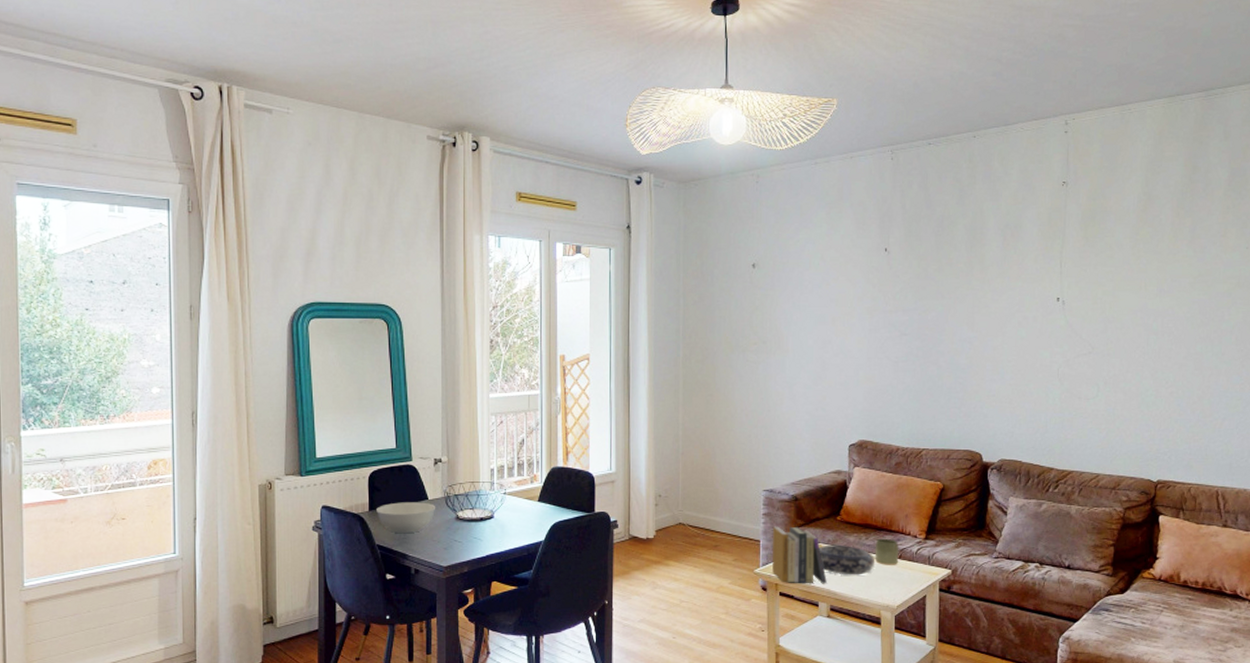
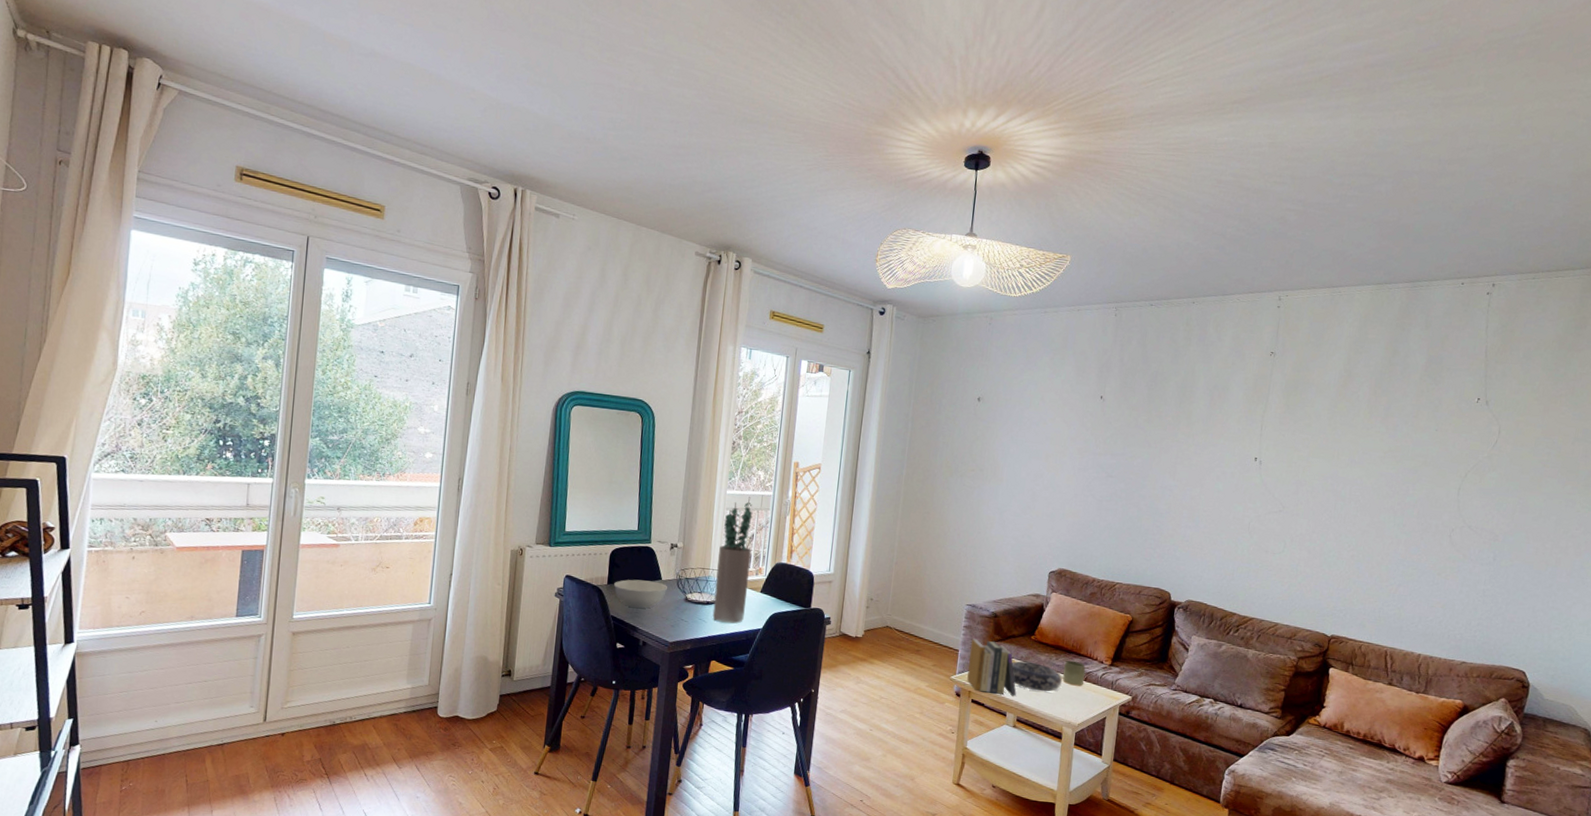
vase: none [488,398,523,540] -> present [712,497,753,624]

